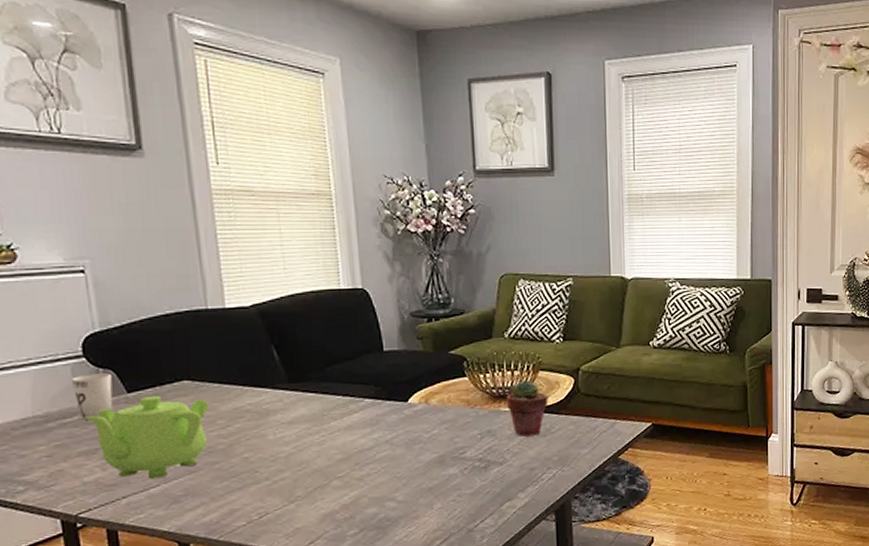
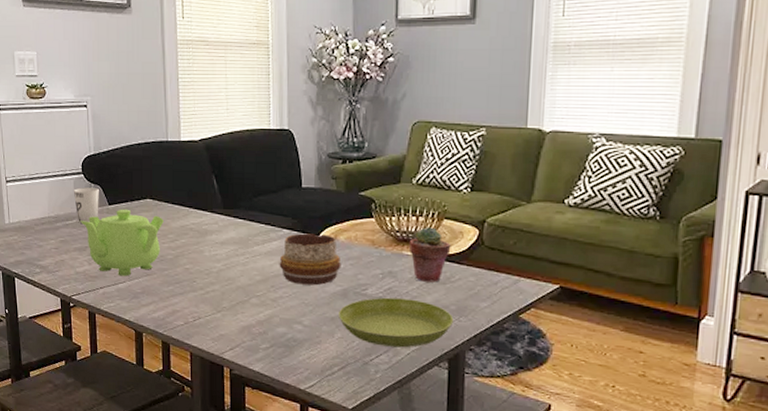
decorative bowl: none [363,399,435,458] -> present [279,233,341,286]
saucer: none [436,456,557,510] -> present [339,297,454,348]

